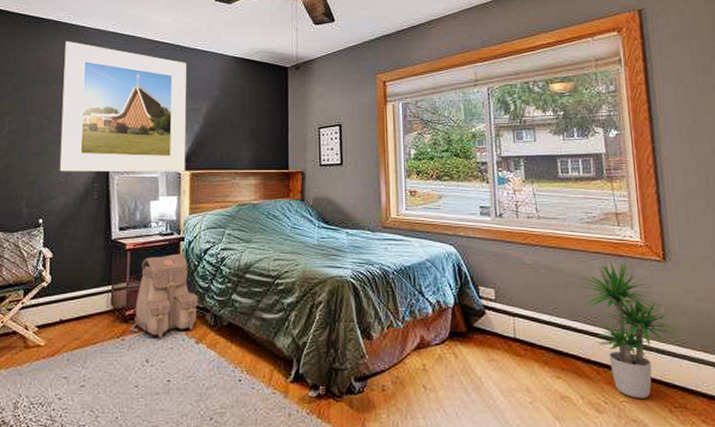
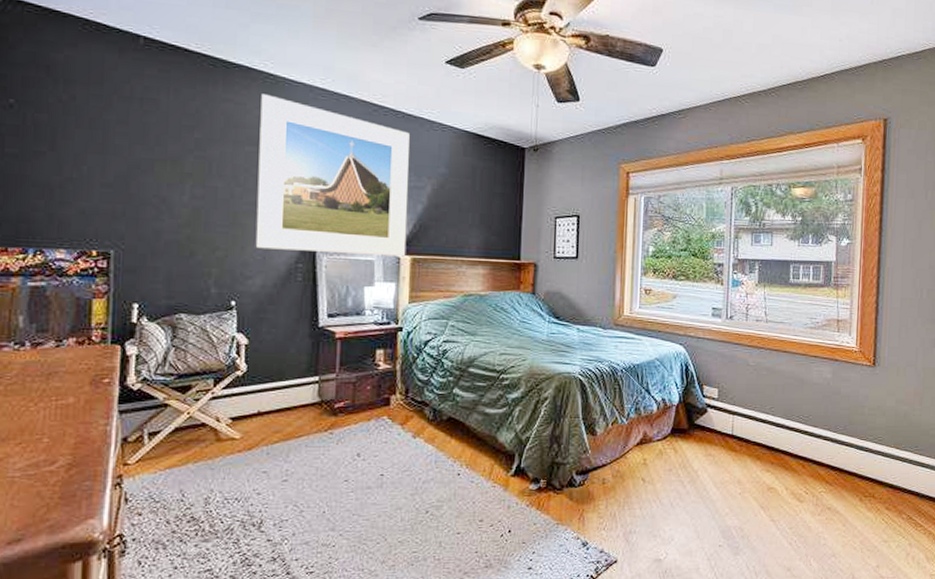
backpack: present [129,253,199,338] -> none [338,344,418,432]
potted plant: present [577,260,681,398] -> none [794,364,879,489]

